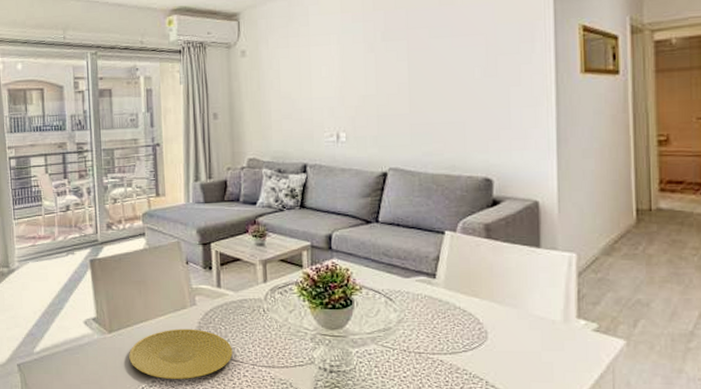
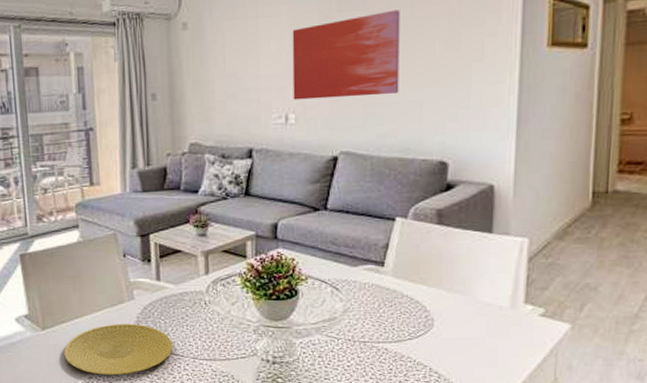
wall art: none [341,39,443,120] -> present [292,9,400,100]

